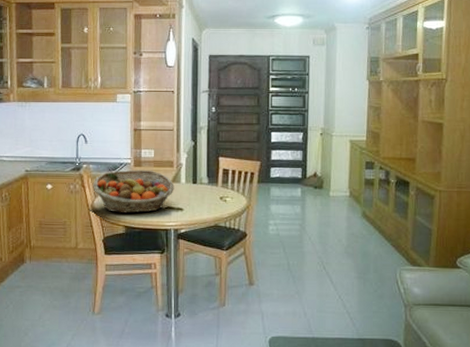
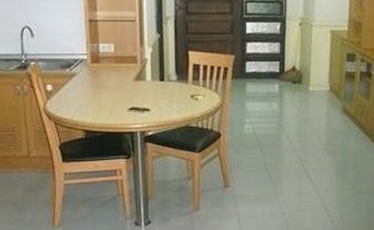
fruit basket: present [93,169,174,214] -> none [44,66,139,116]

